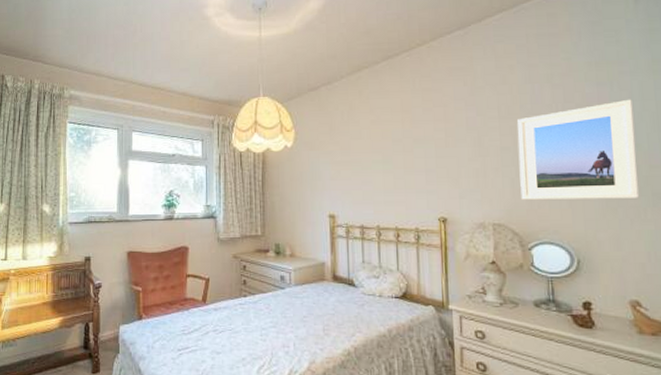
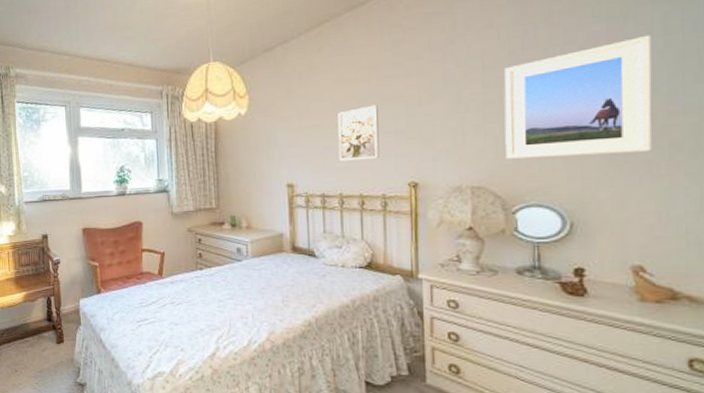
wall art: none [375,145,413,195] -> present [337,105,380,161]

